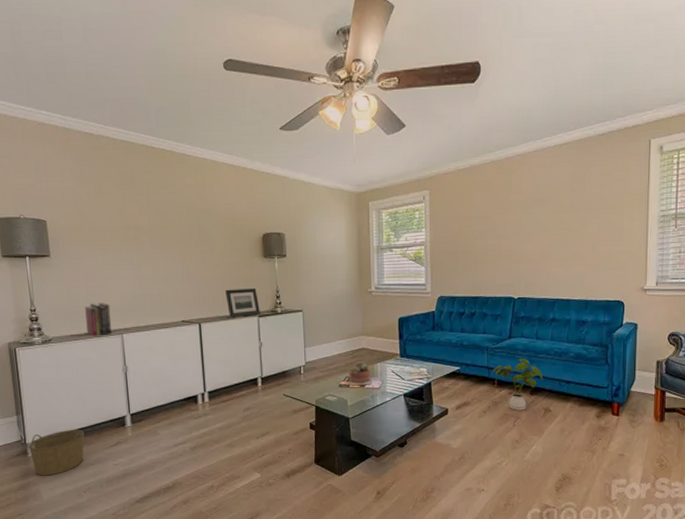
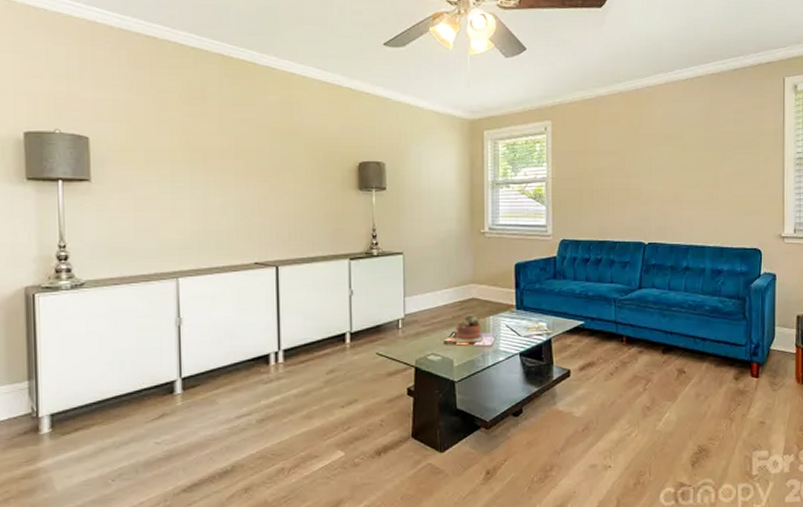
basket: present [28,430,85,476] -> none [41,399,120,460]
books: present [85,302,112,336] -> none [131,239,165,280]
picture frame: present [225,288,260,318] -> none [311,226,352,260]
house plant: present [492,359,543,411] -> none [620,312,677,372]

